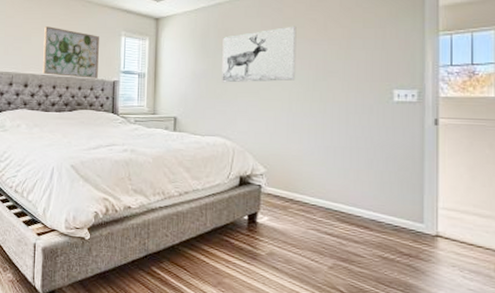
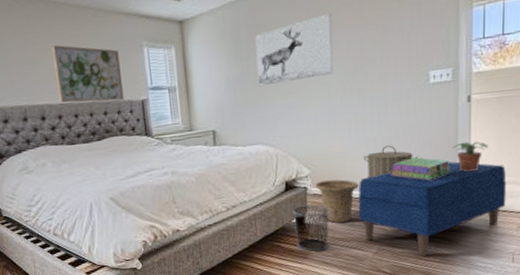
waste bin: none [245,203,284,255] -> present [292,205,330,252]
basket: none [270,182,315,229] -> present [315,179,359,224]
bench: none [314,183,481,283] -> present [358,161,507,257]
laundry hamper: none [322,156,381,187] -> present [363,145,419,178]
stack of books: none [351,172,416,199] -> present [391,157,450,180]
potted plant: none [418,164,459,198] -> present [452,141,488,172]

